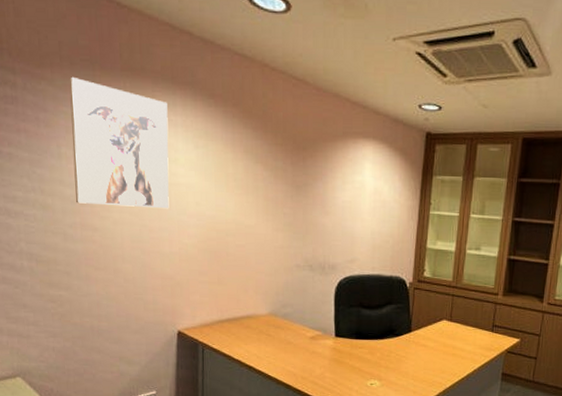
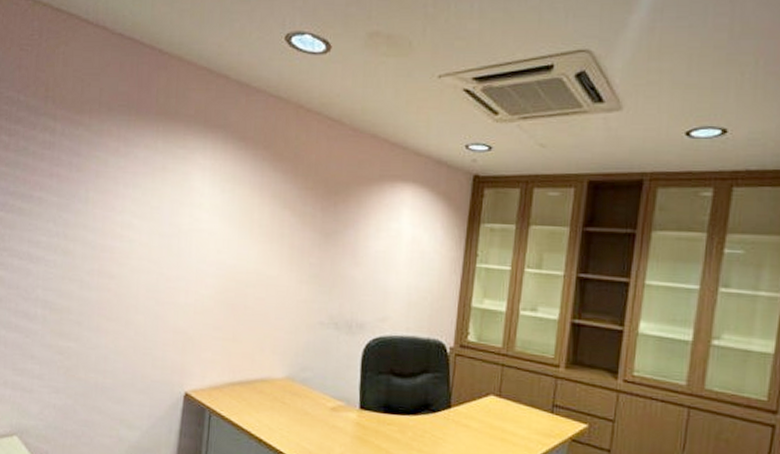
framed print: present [69,76,169,209] -> none [96,122,198,257]

